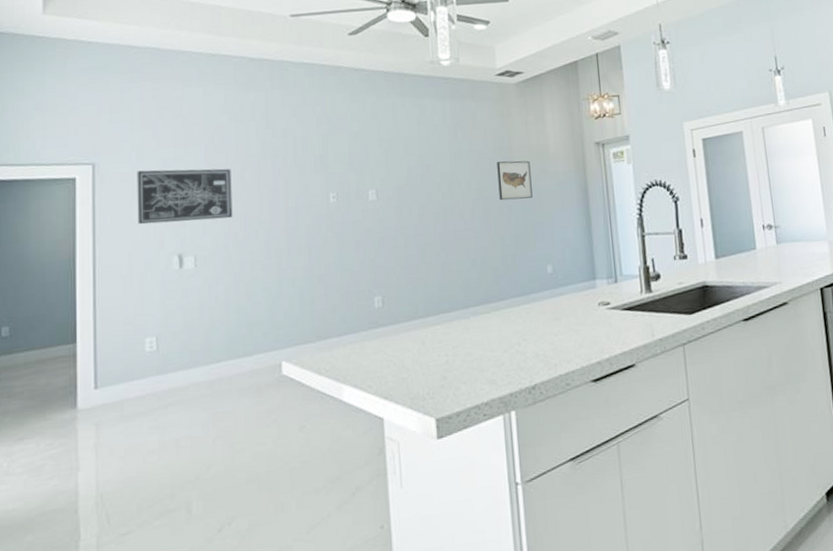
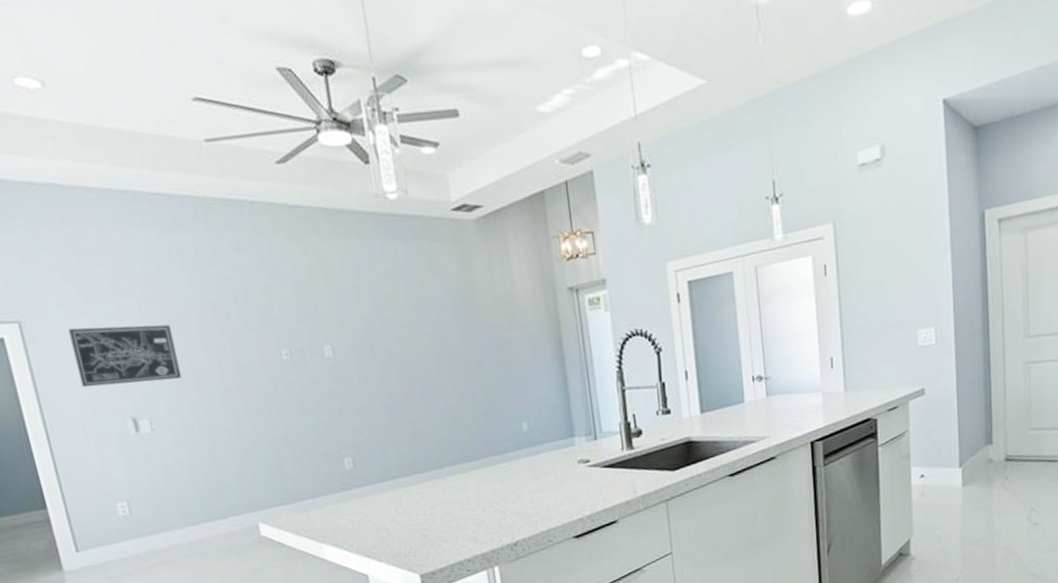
wall art: present [497,160,533,201] -> none [460,310,502,355]

